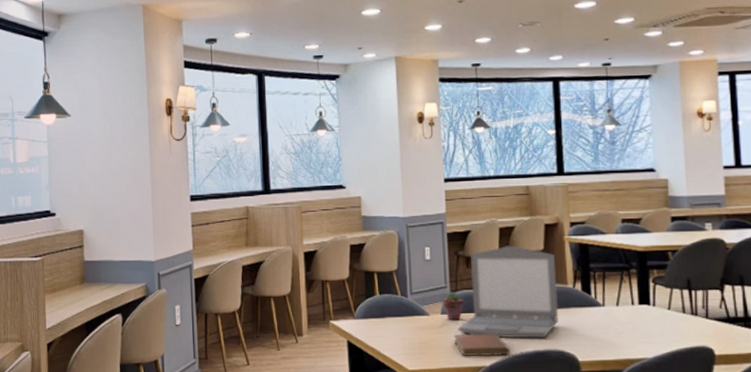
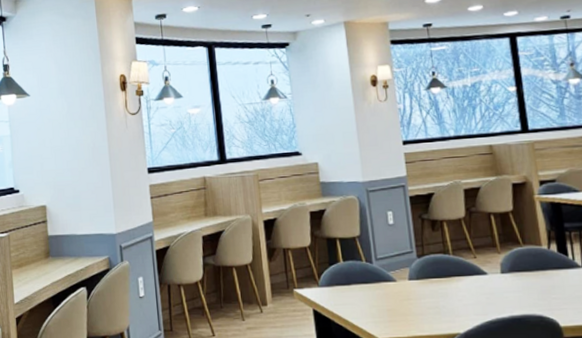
potted succulent: present [442,291,464,321] -> none [409,256,433,286]
notebook: present [453,334,510,357] -> none [423,300,485,324]
laptop: present [458,246,559,339] -> none [427,207,535,304]

